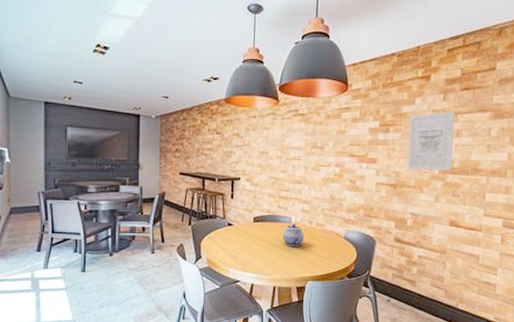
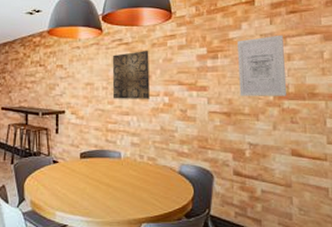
teapot: present [282,224,305,246] -> none [112,159,136,184]
wall art: none [286,122,323,169] -> present [112,51,150,99]

